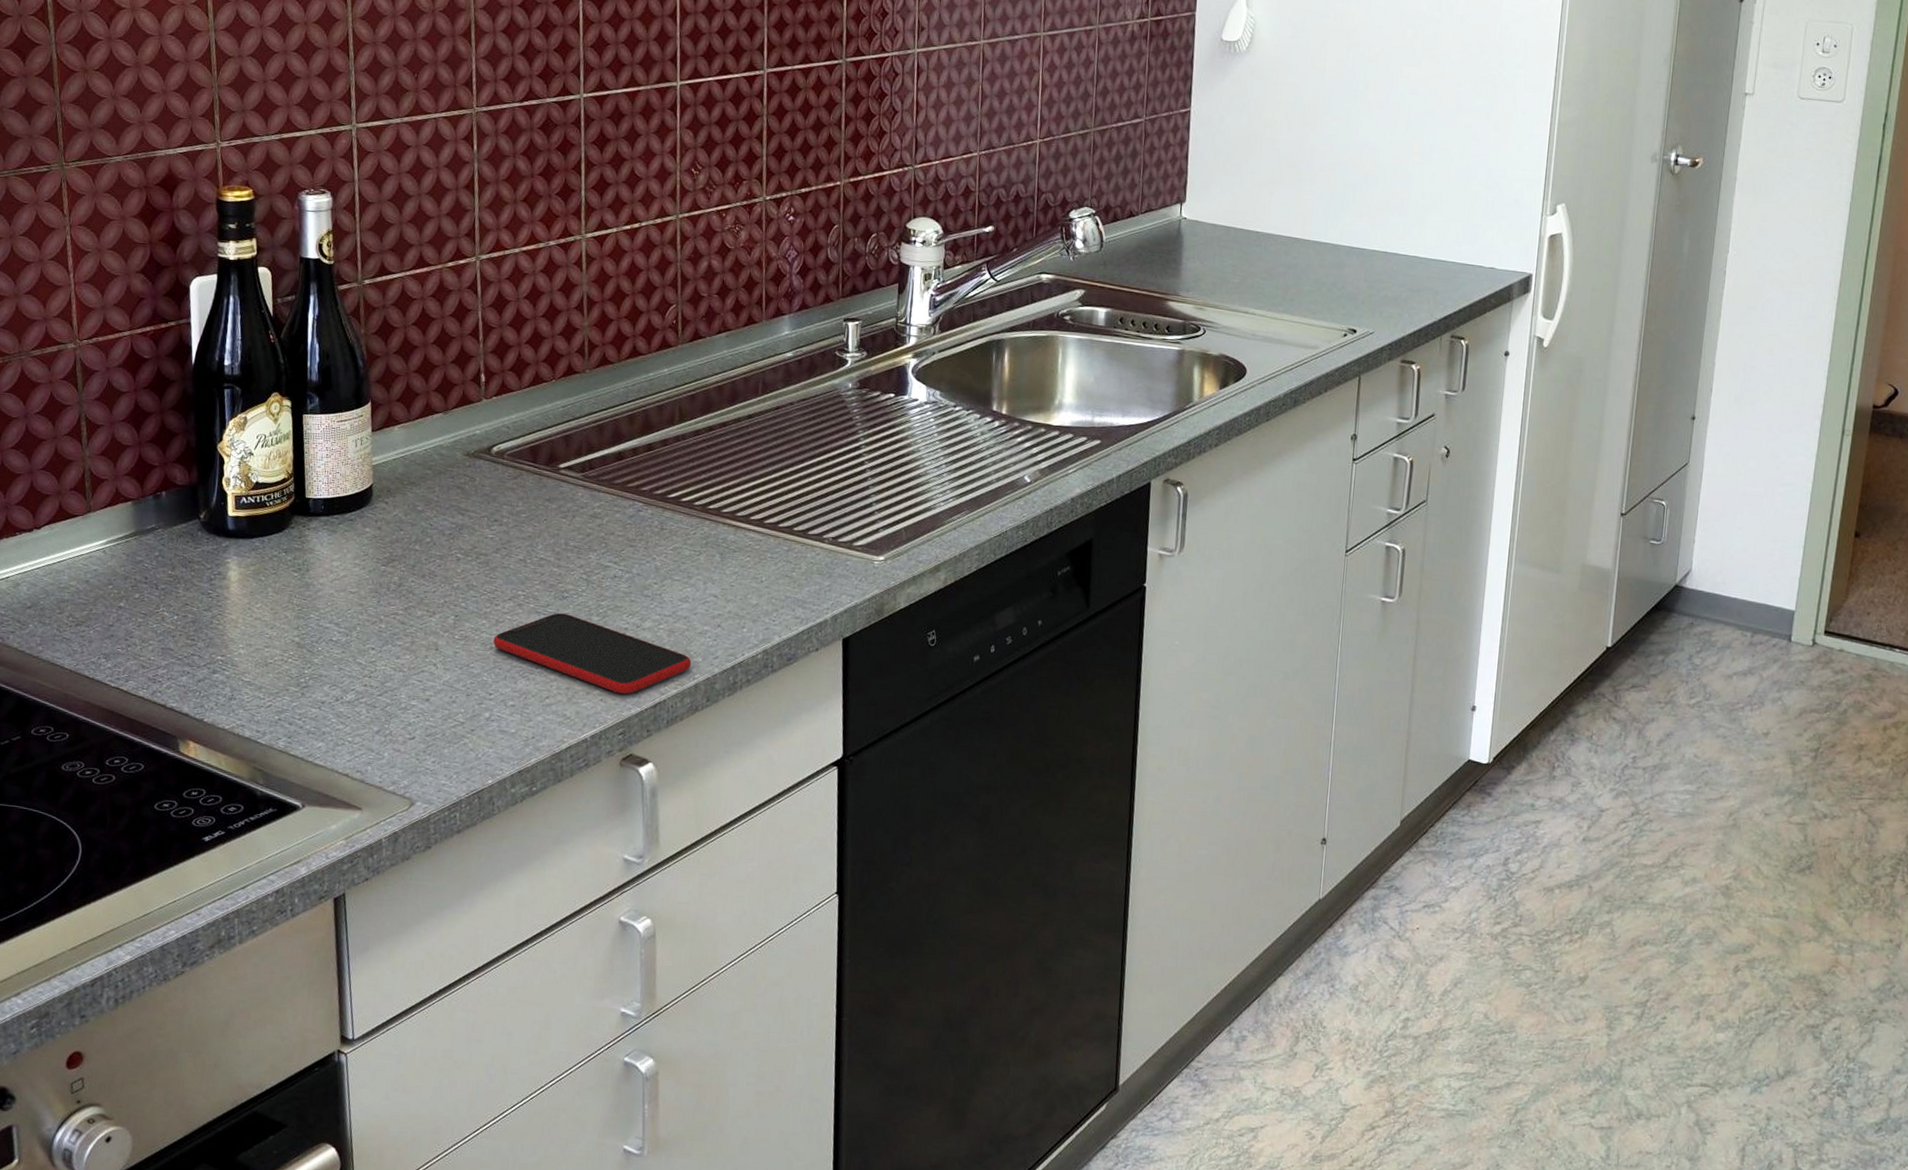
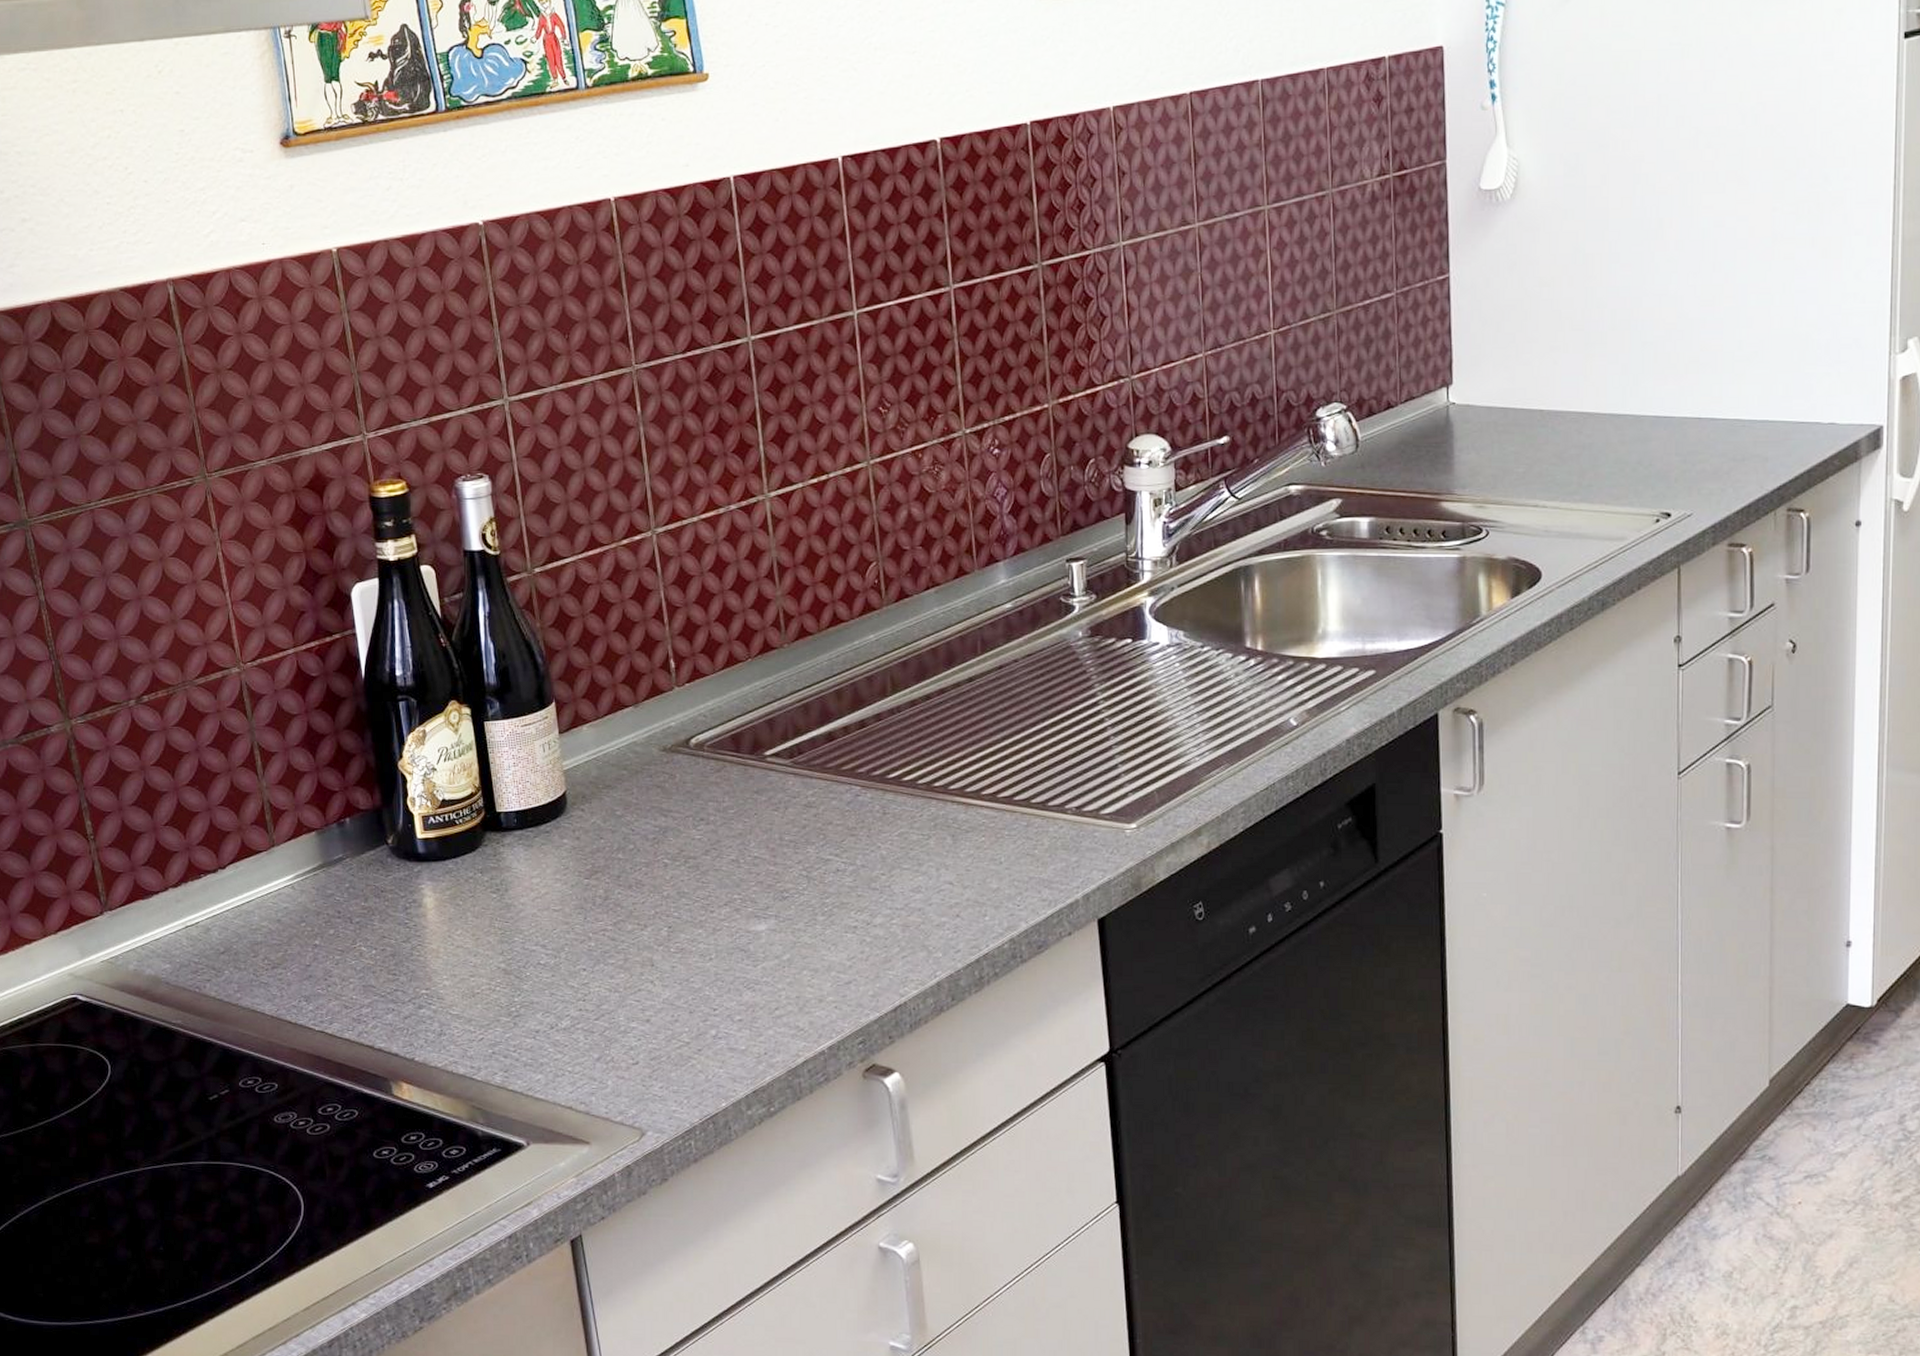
smartphone: present [493,613,692,695] -> none [712,915,931,999]

